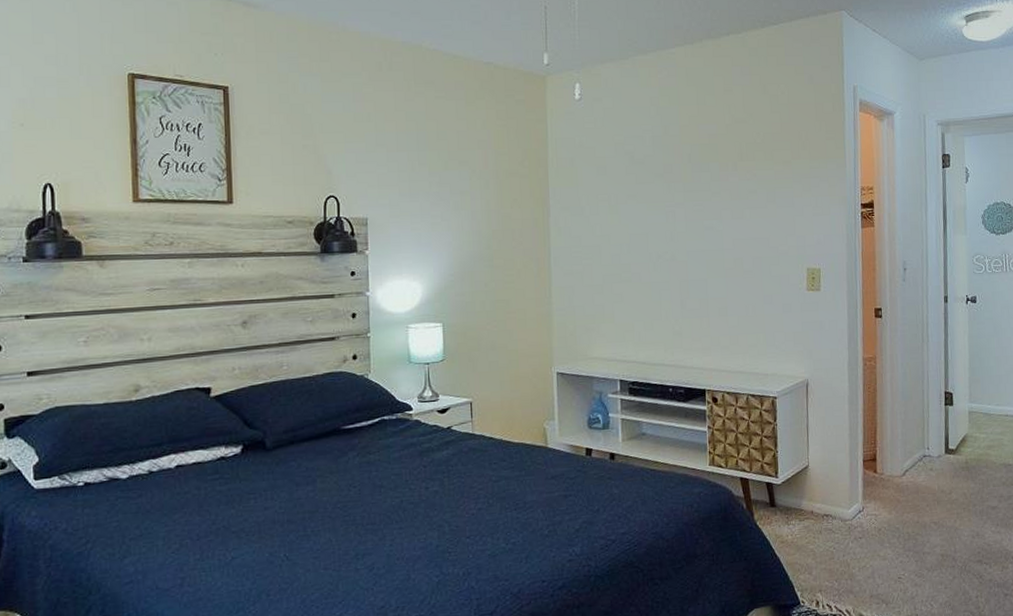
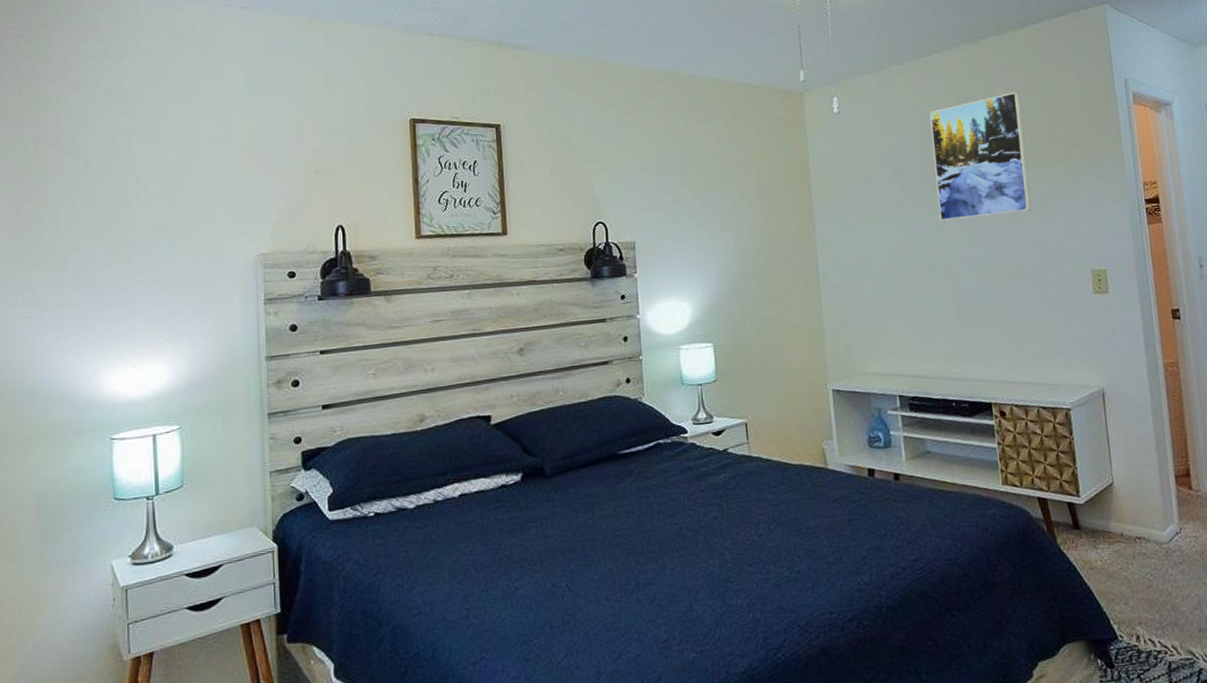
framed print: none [668,91,757,214] -> present [929,92,1032,221]

